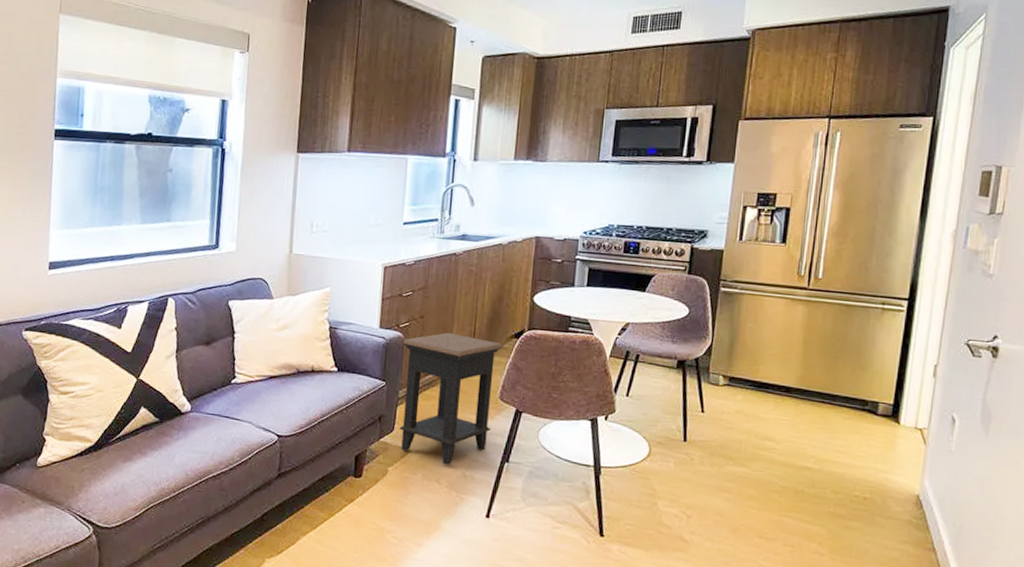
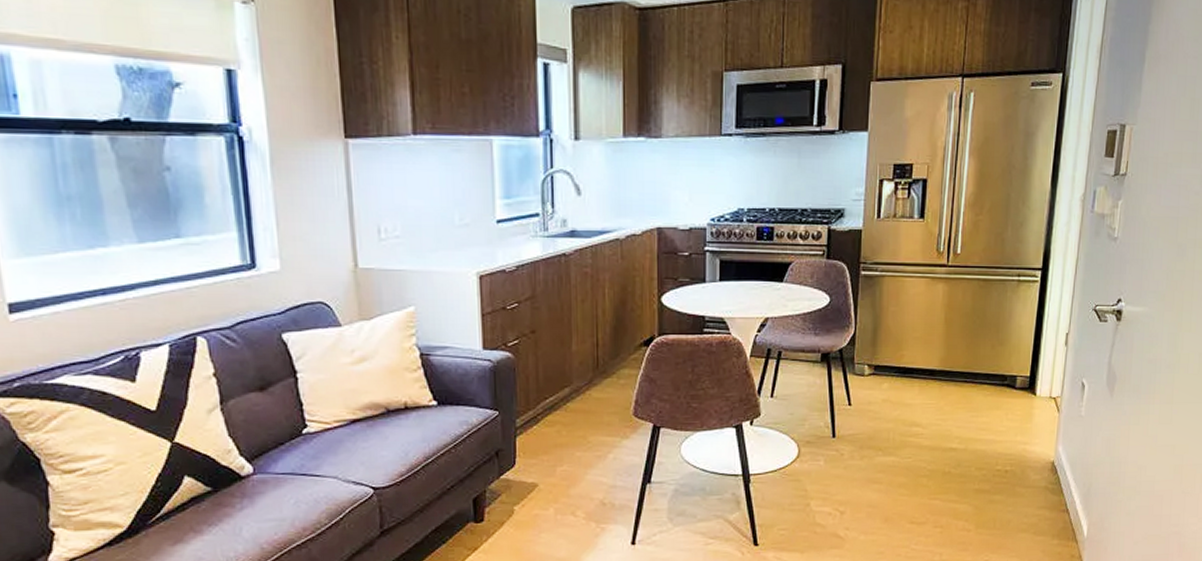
side table: present [399,332,505,465] -> none [512,347,634,495]

